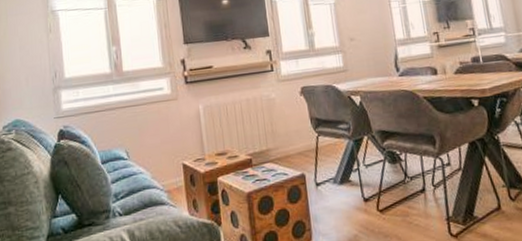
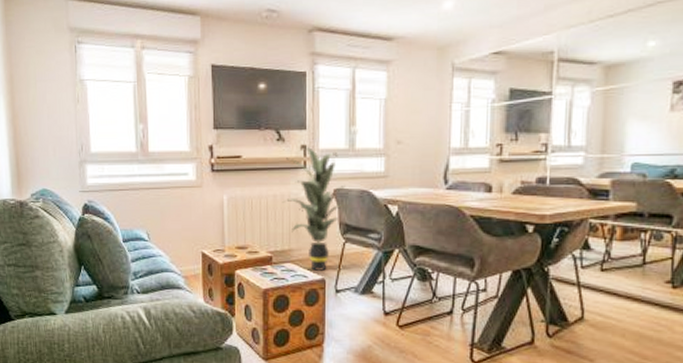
indoor plant: none [254,50,311,167] -> present [282,146,345,271]

